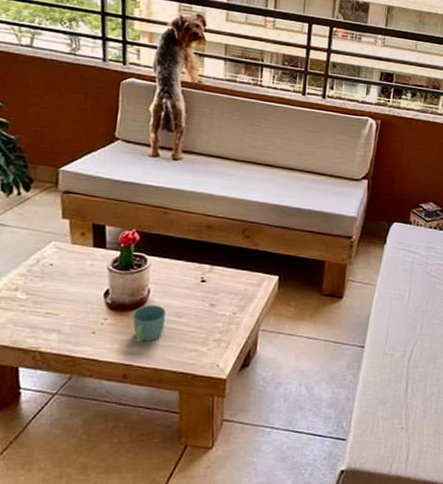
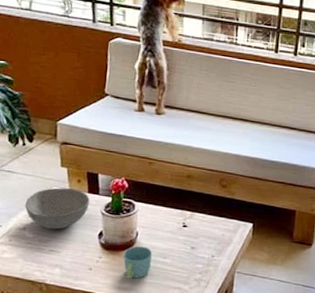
bowl: none [17,242,95,290] -> present [24,187,90,230]

